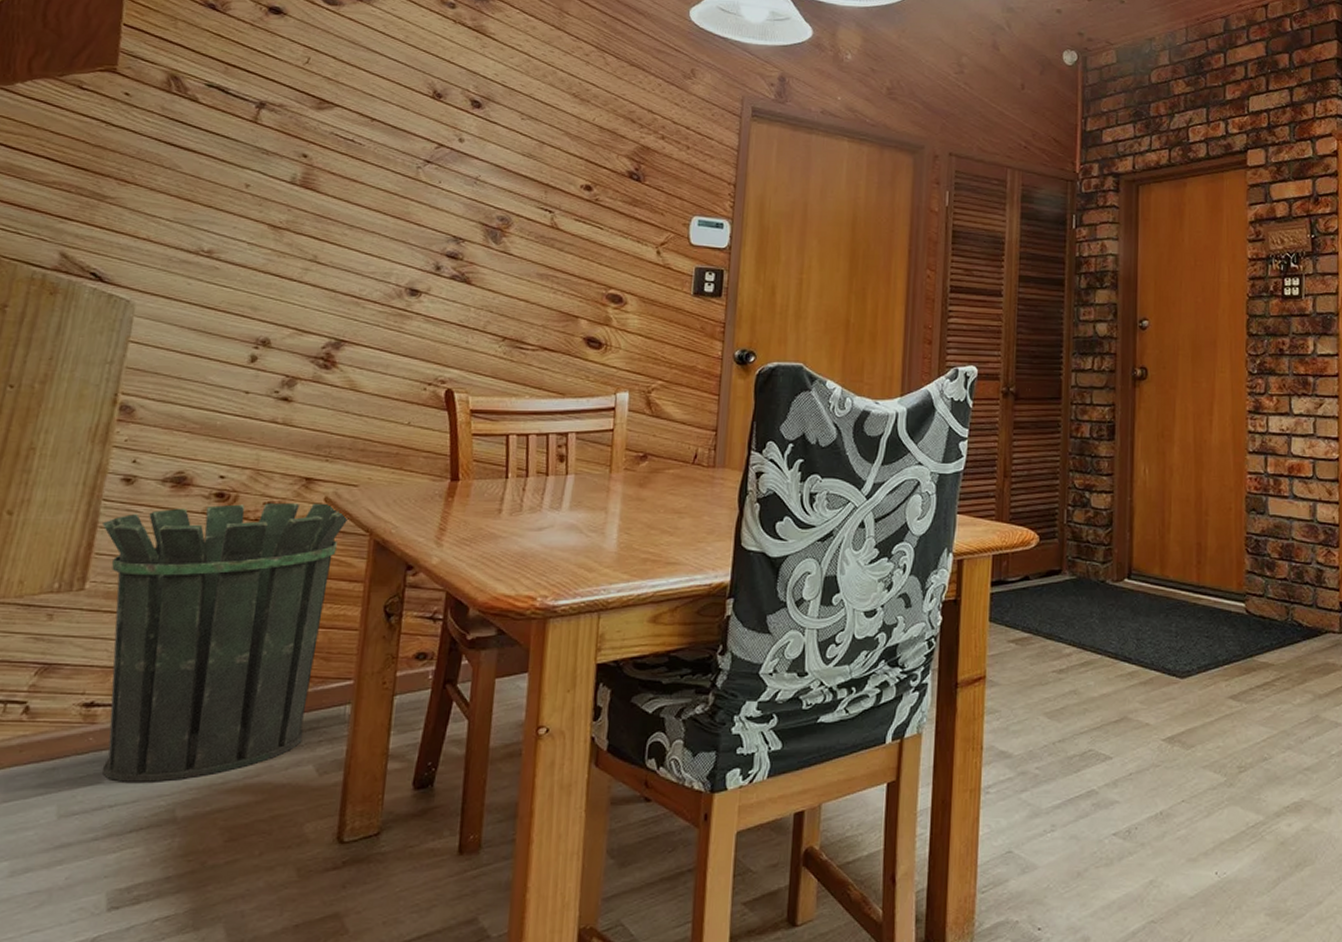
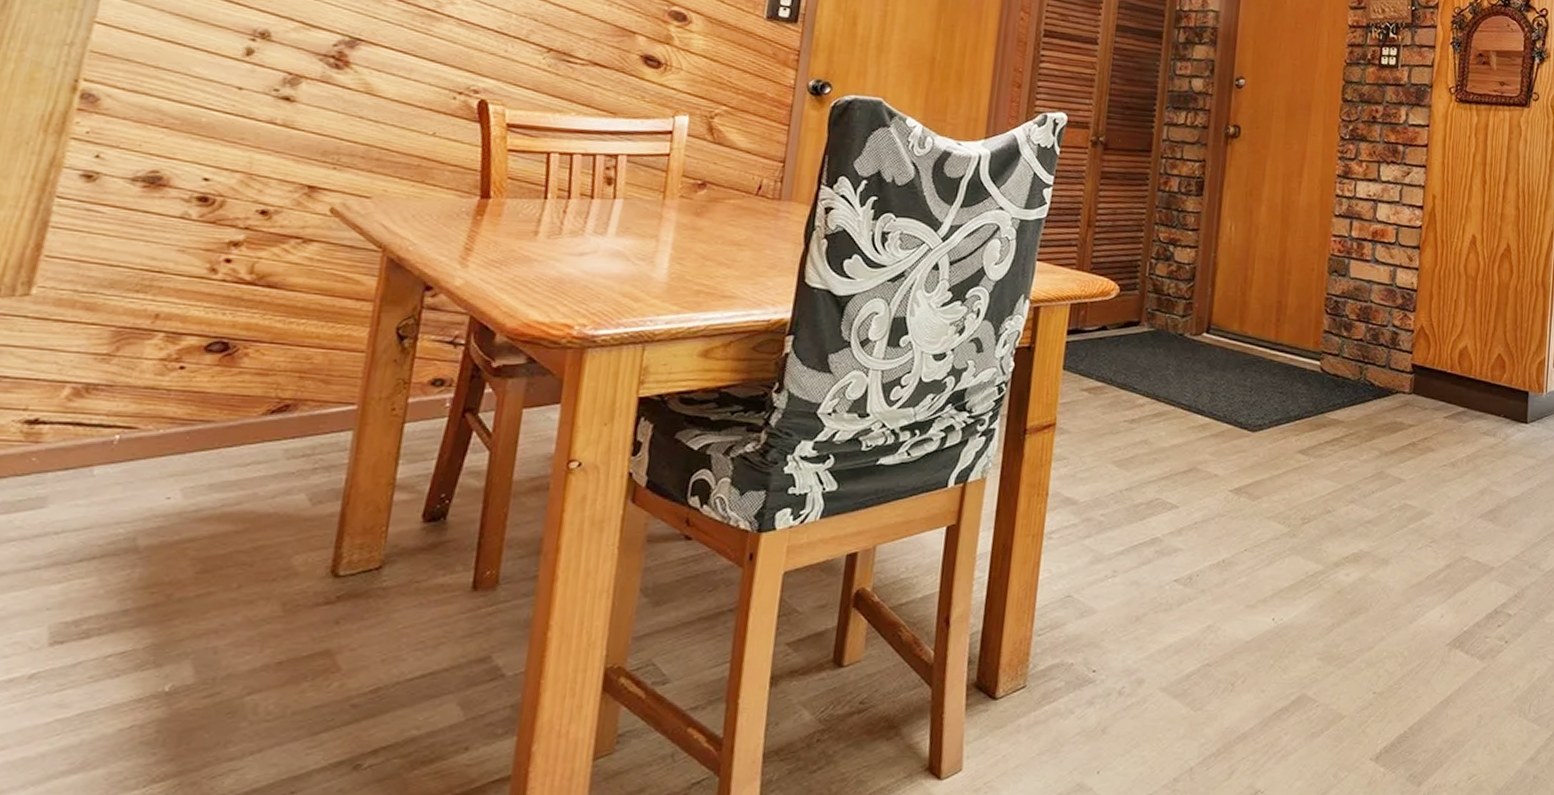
waste bin: present [101,502,351,782] -> none [46,210,361,508]

